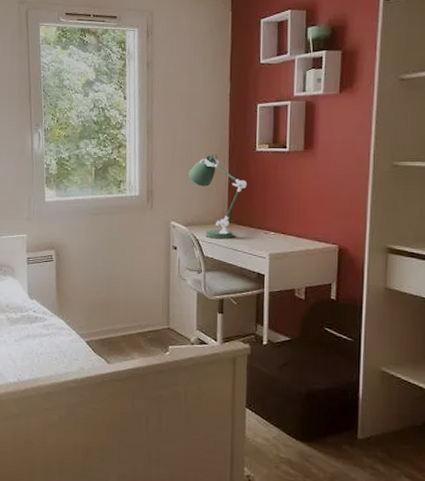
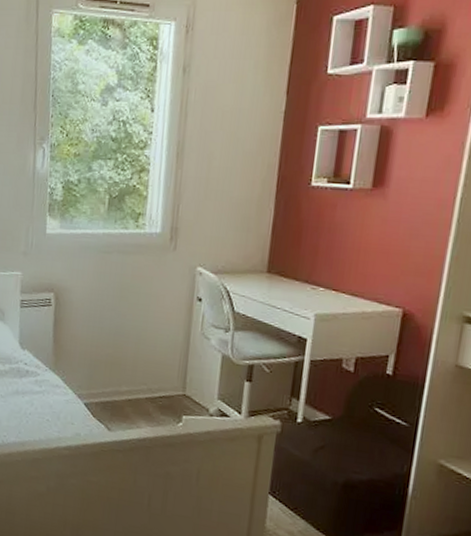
desk lamp: present [188,152,248,239] -> none [223,185,297,293]

